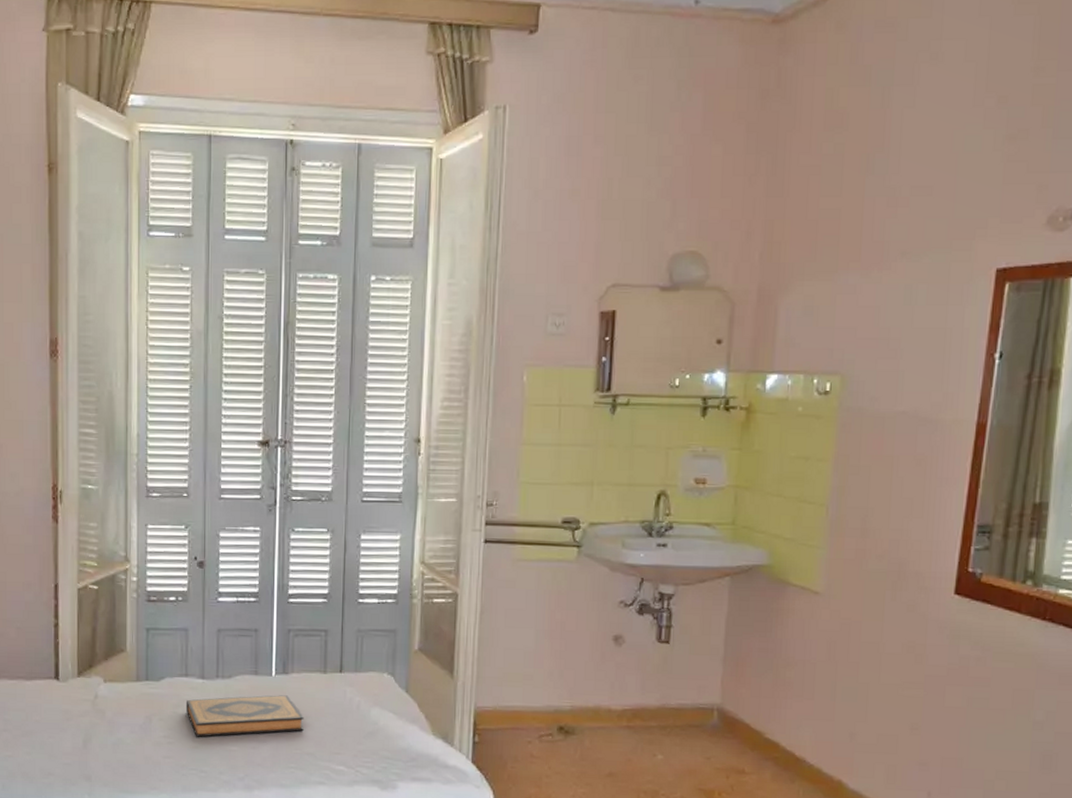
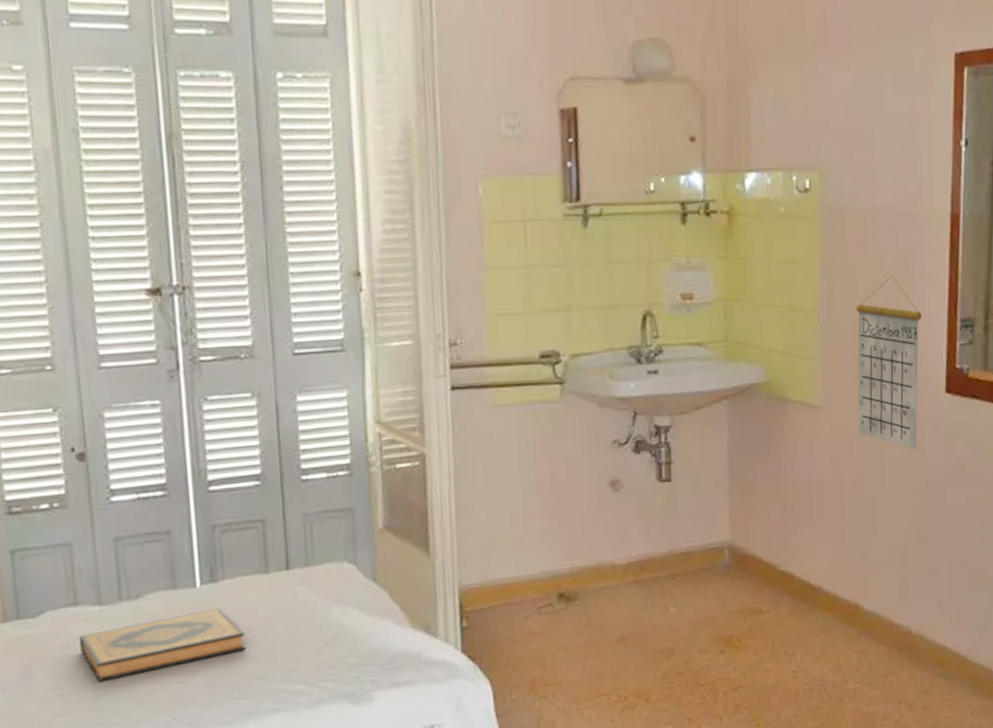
calendar: none [856,478,936,645] -> present [855,276,922,450]

